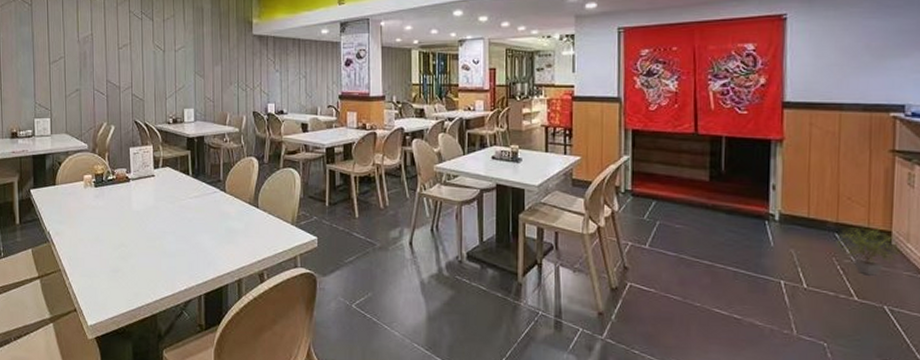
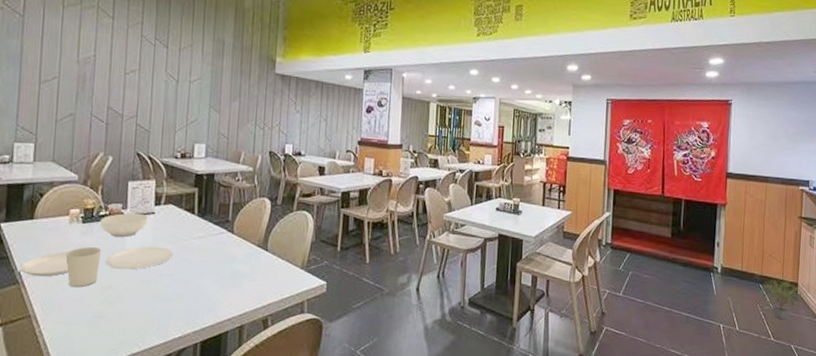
plate: none [49,213,88,235] -> present [21,251,69,277]
dixie cup: none [84,208,113,244] -> present [65,247,102,287]
bowl: none [109,176,150,198] -> present [100,212,149,237]
plate: none [117,206,174,228] -> present [105,246,174,270]

